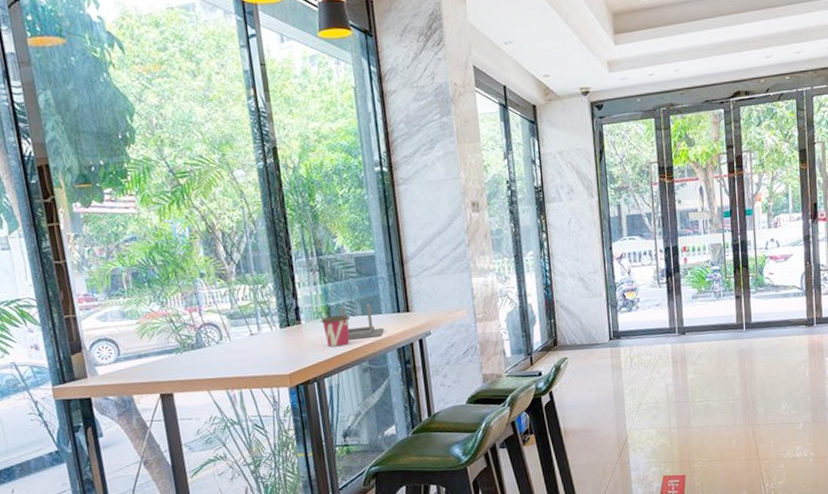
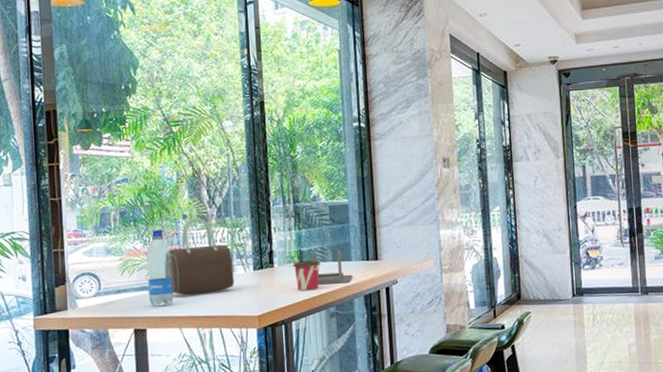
bottle: none [164,289,199,371] -> present [146,229,174,307]
handbag: none [189,275,261,358] -> present [169,217,234,296]

